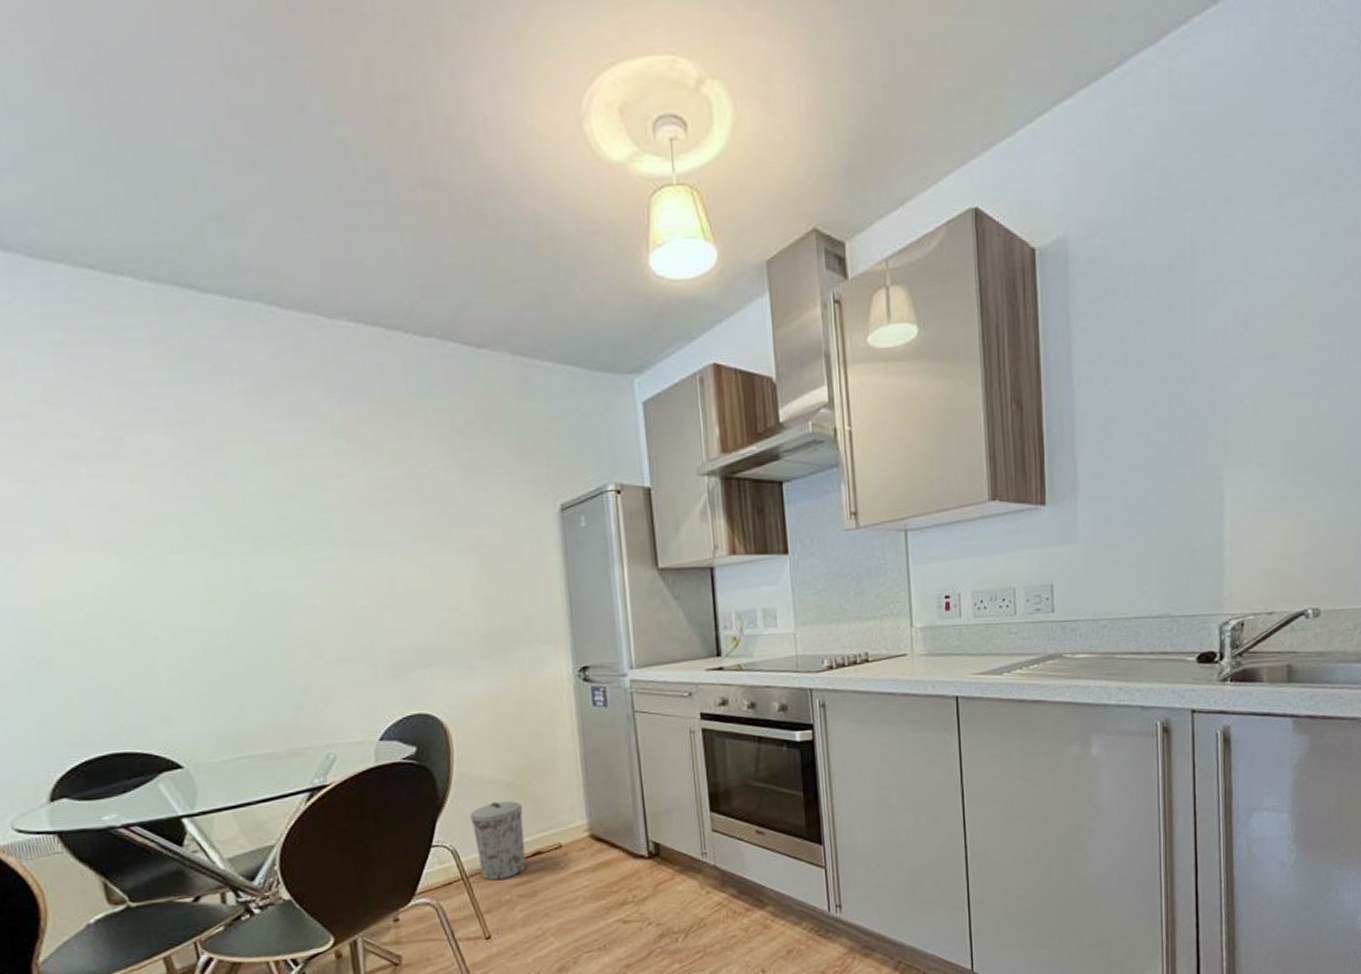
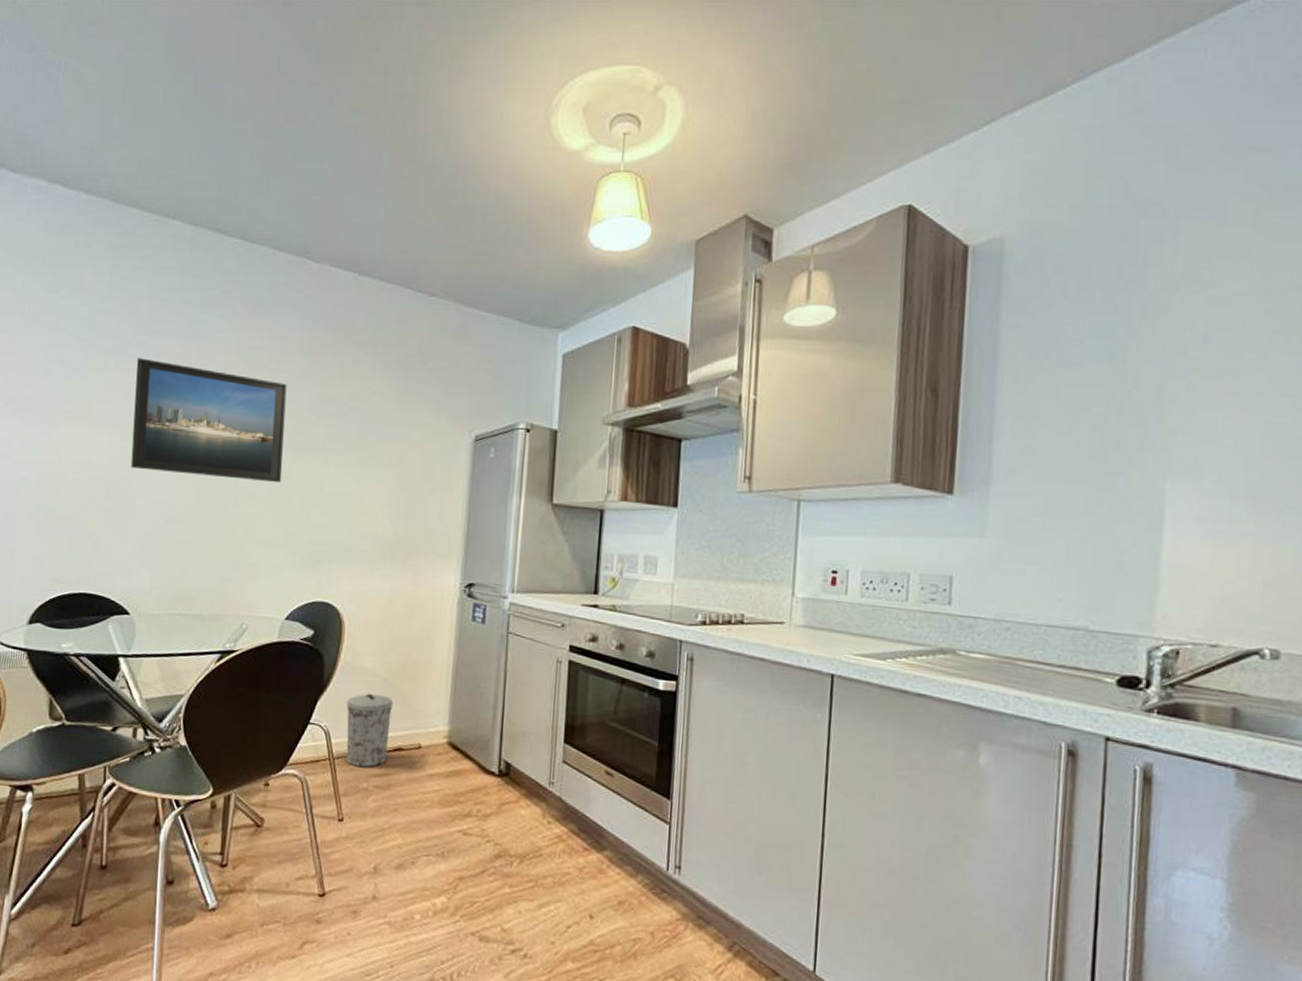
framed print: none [115,458,341,596] -> present [130,357,287,483]

